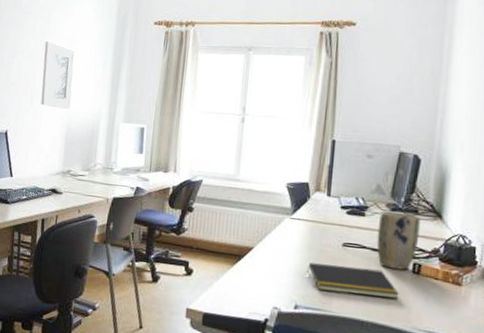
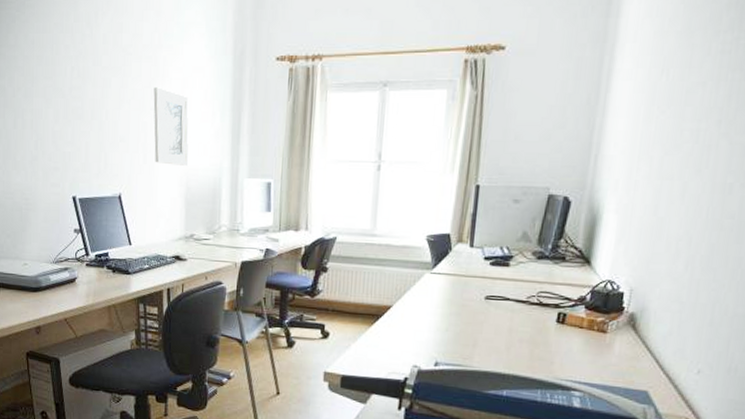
notepad: present [307,262,399,299] -> none [448,318,542,350]
plant pot: present [376,211,421,271] -> none [520,260,568,321]

